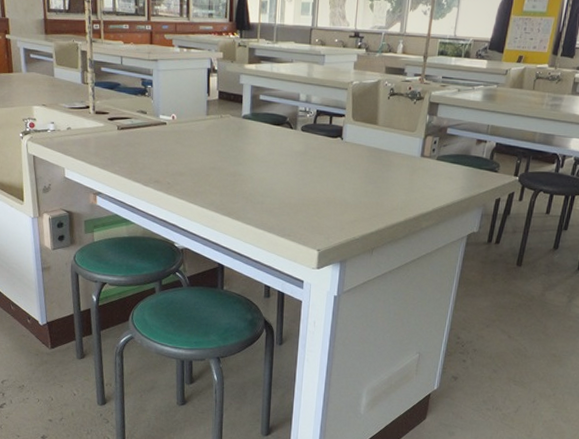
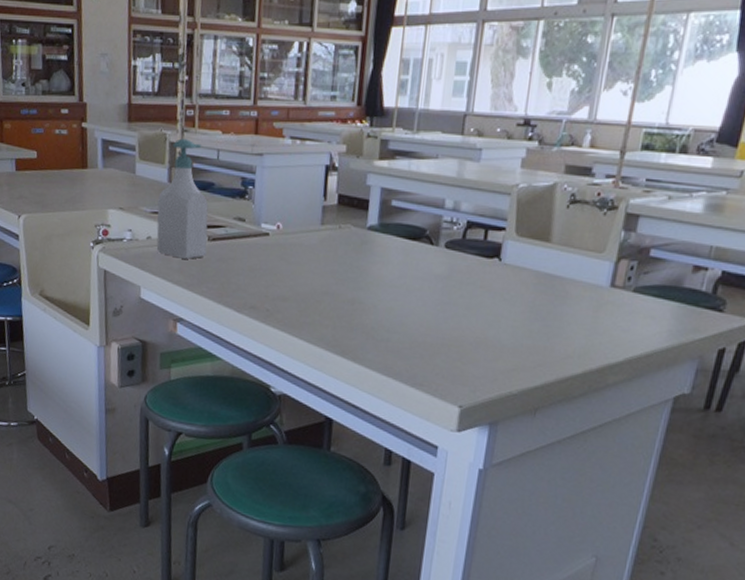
soap bottle: none [74,47,117,145] -> present [156,138,209,259]

